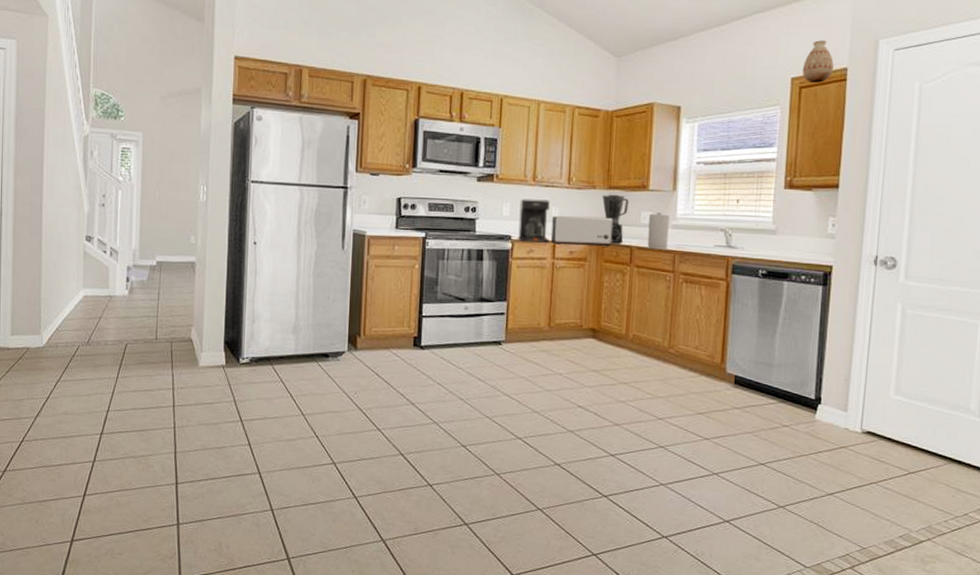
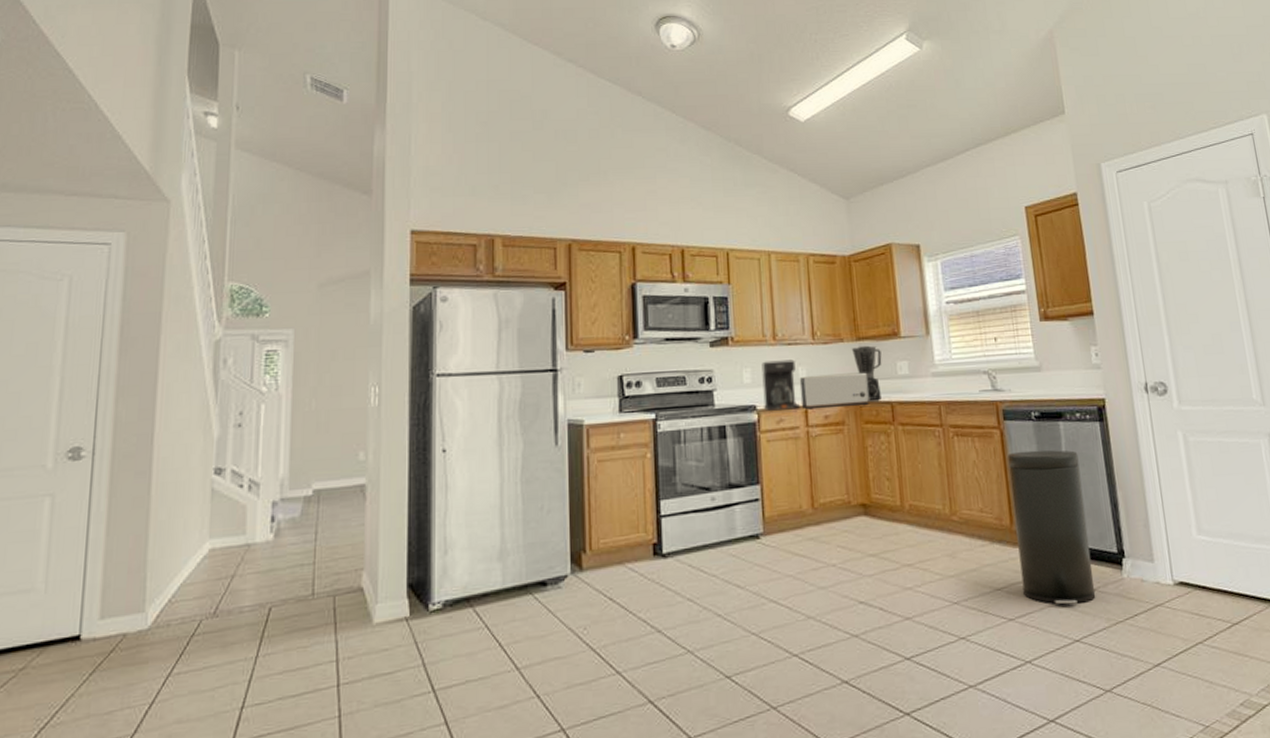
paper towel holder: present [647,212,670,250] -> none [906,360,931,403]
pedal bin: none [722,302,796,436] -> present [1007,450,1096,605]
vase: present [802,40,834,84] -> none [1034,167,1064,211]

